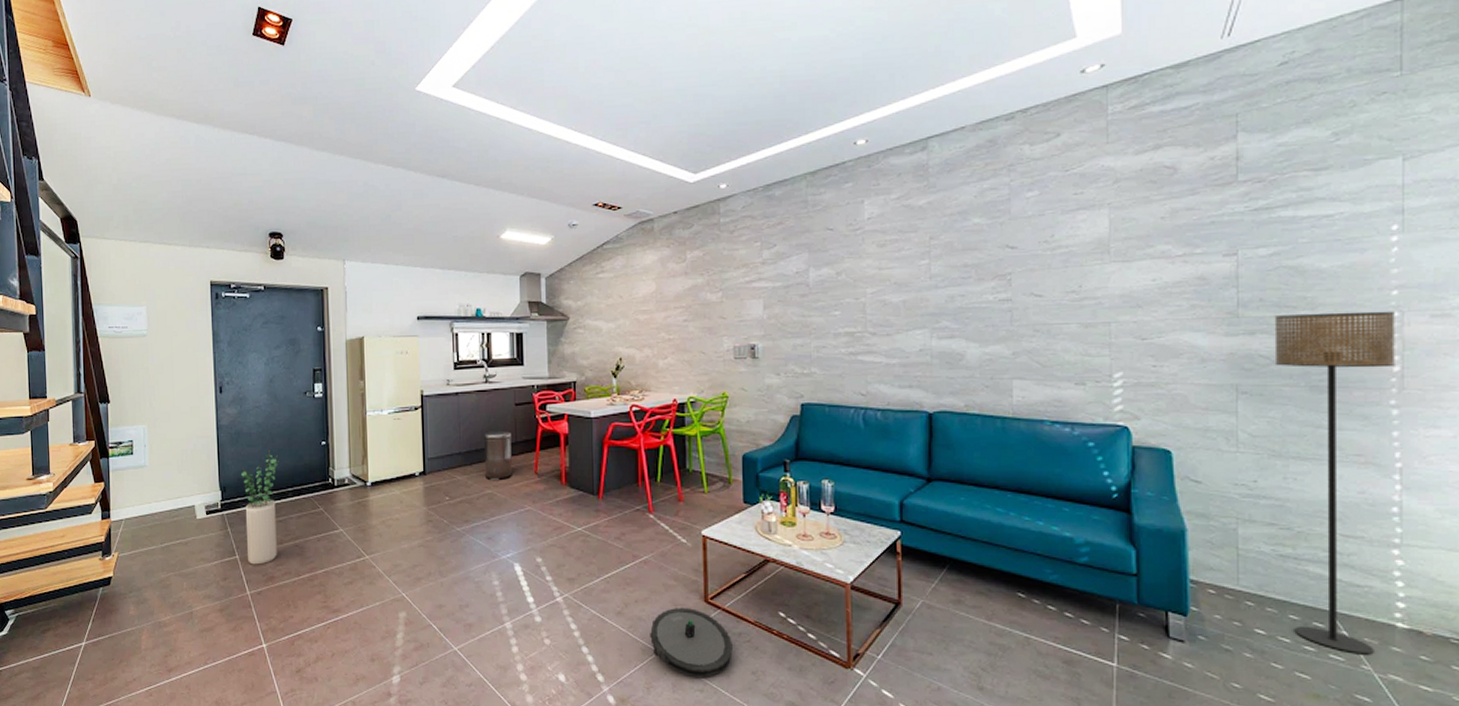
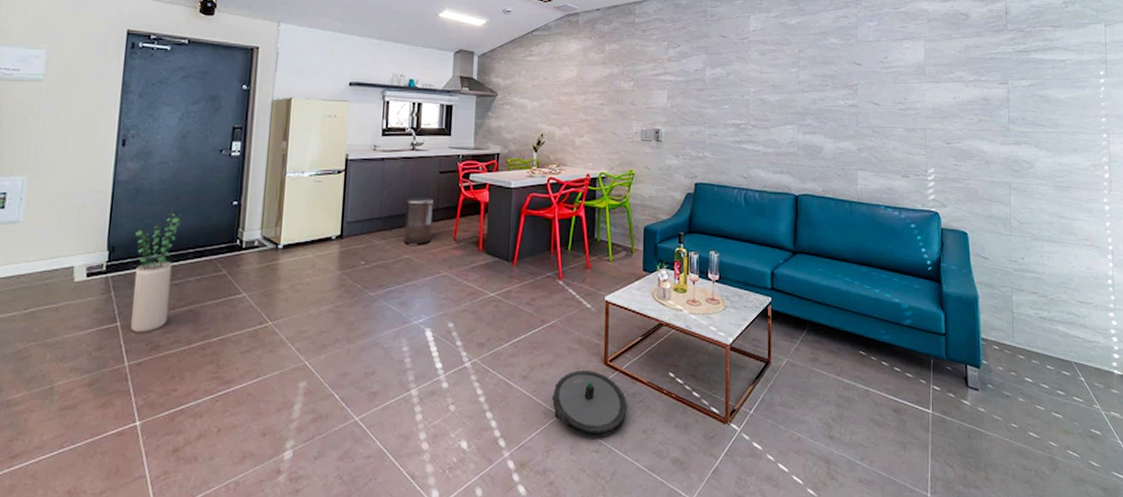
floor lamp: present [1274,311,1395,655] -> none [1032,131,1106,396]

